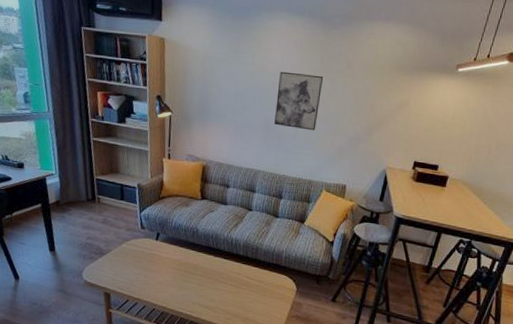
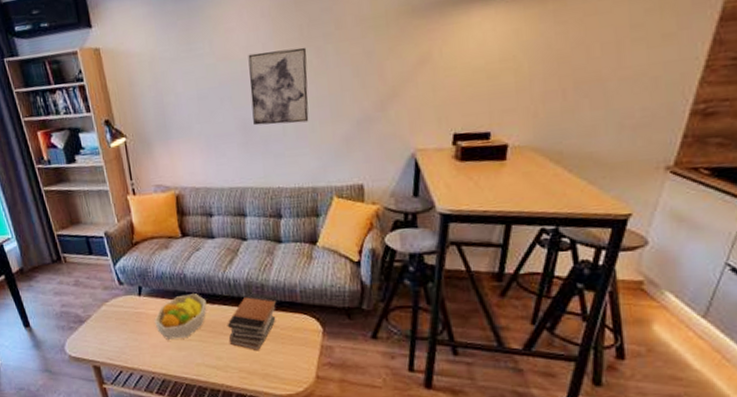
fruit bowl: none [164,245,210,280] -> present [154,294,207,340]
book stack: none [222,252,266,299] -> present [227,293,277,352]

